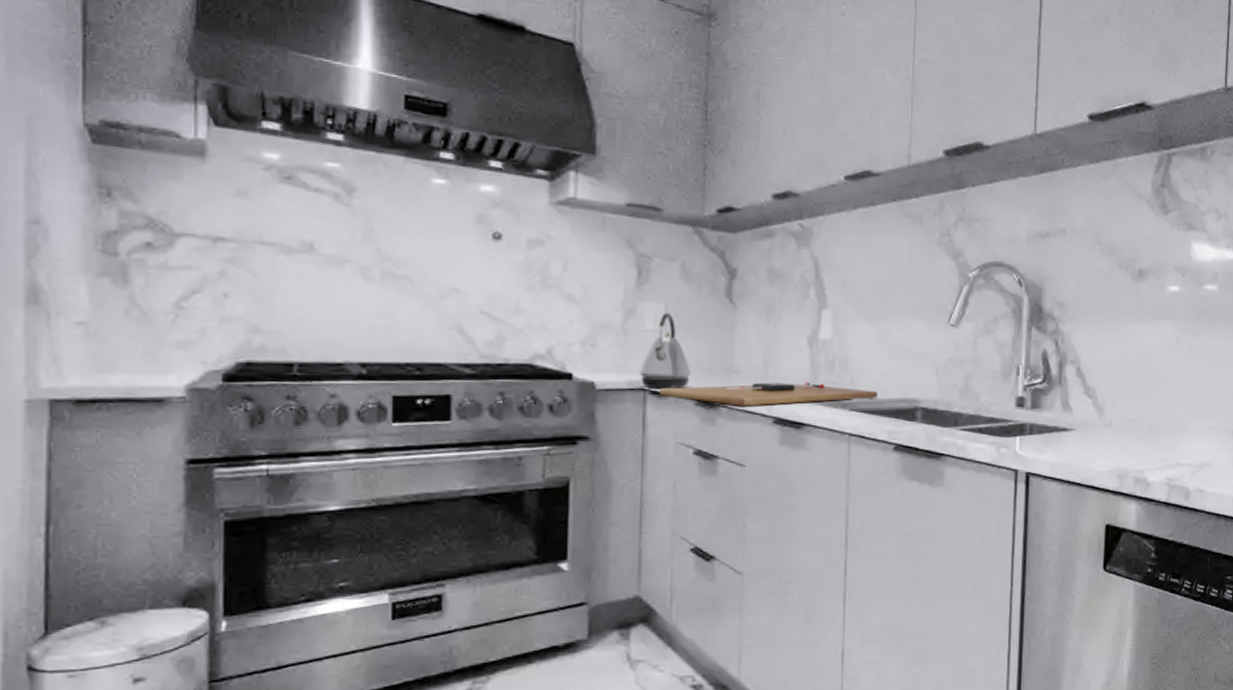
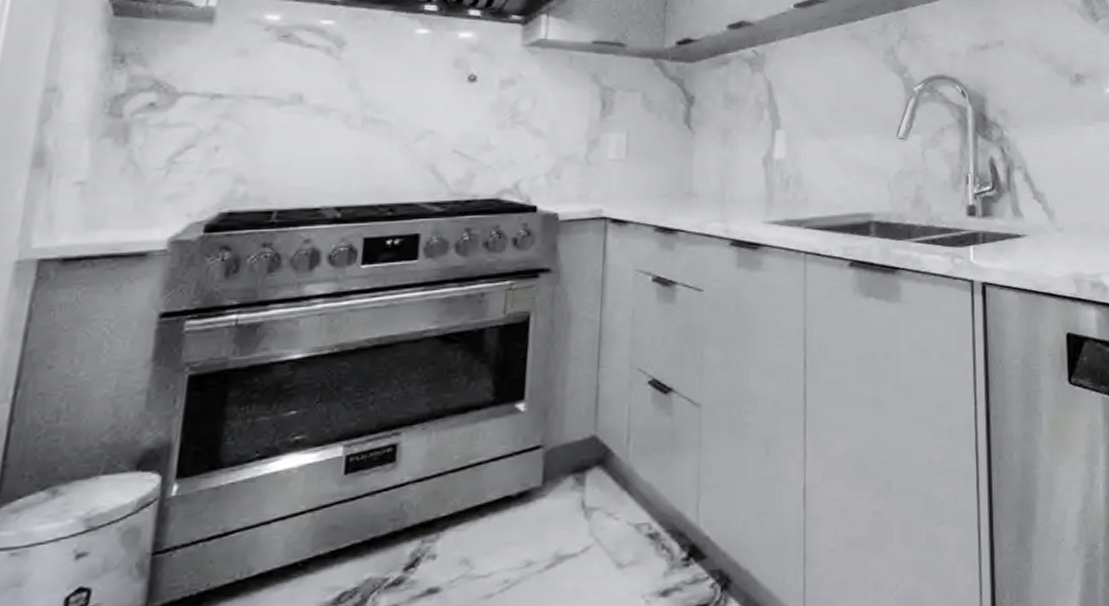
kettle: present [640,312,692,388] -> none [601,141,652,216]
cutting board: present [659,382,878,407] -> none [619,202,831,230]

